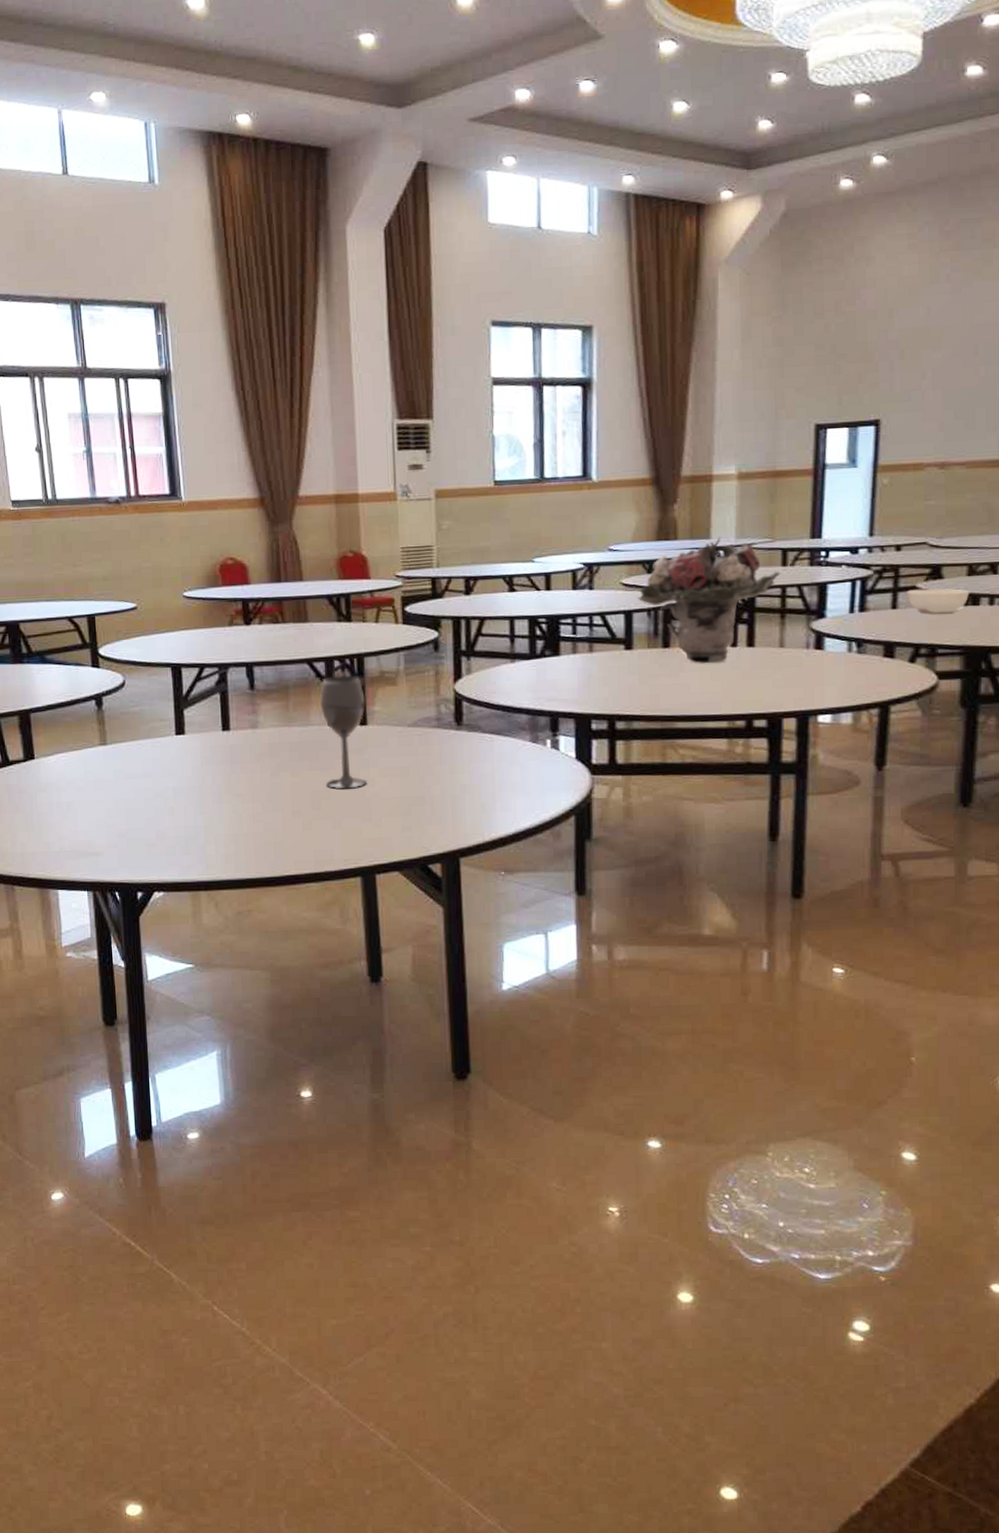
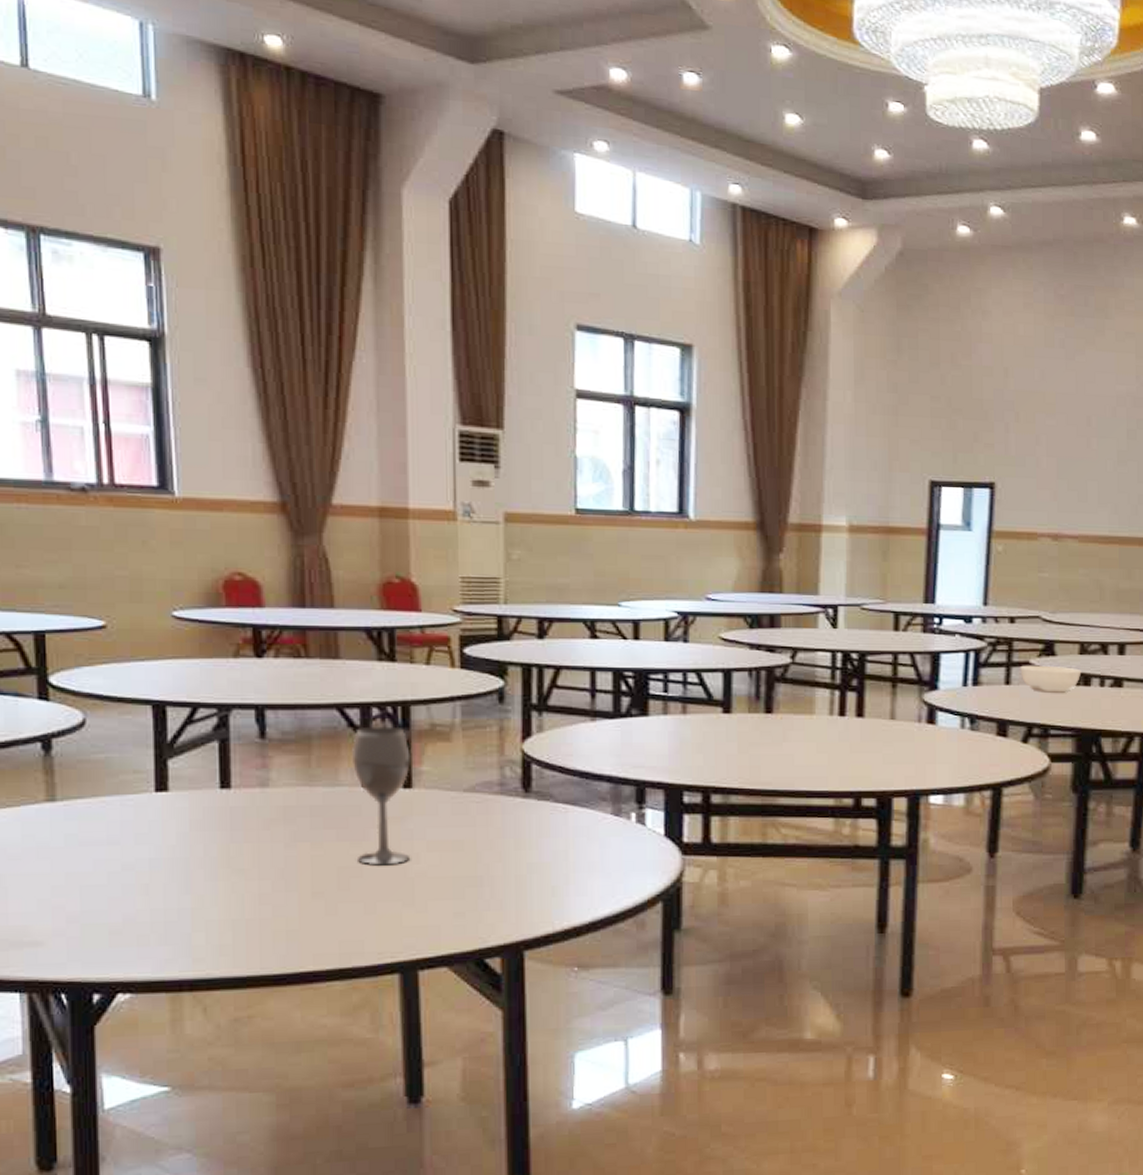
flower arrangement: present [637,536,781,664] -> none [737,593,893,734]

